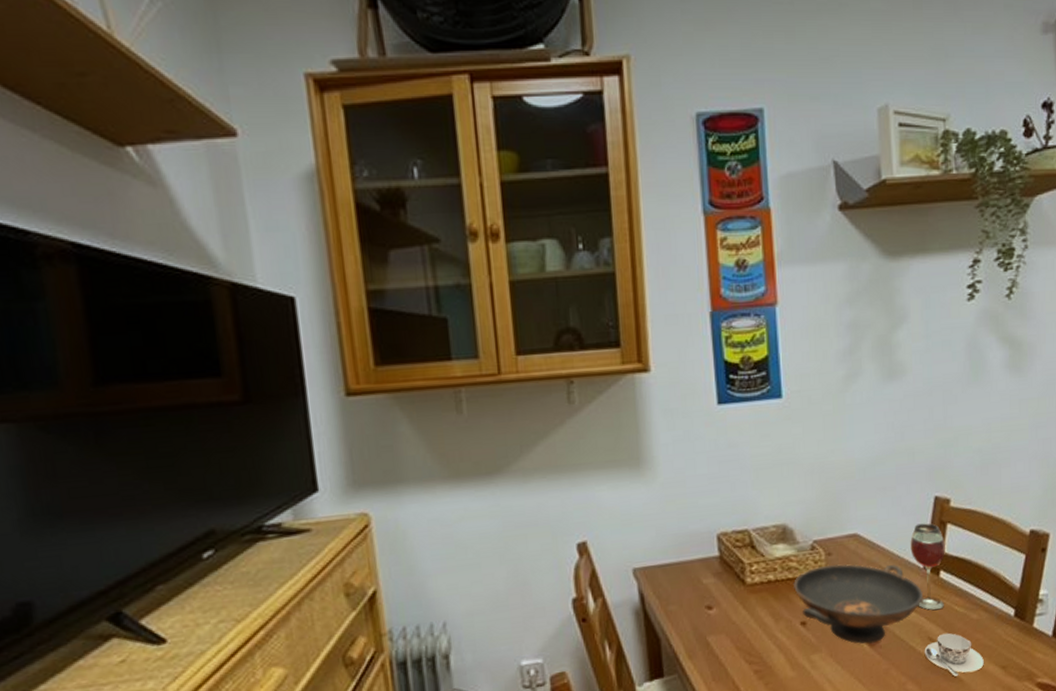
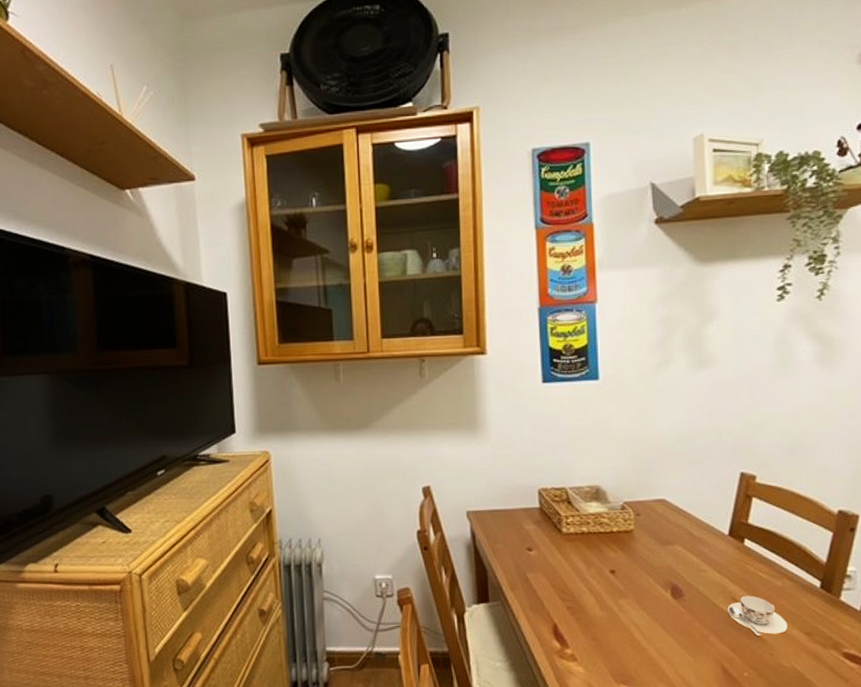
decorative bowl: present [794,564,924,645] -> none [605,524,728,597]
wineglass: present [910,523,945,610] -> none [715,495,750,574]

